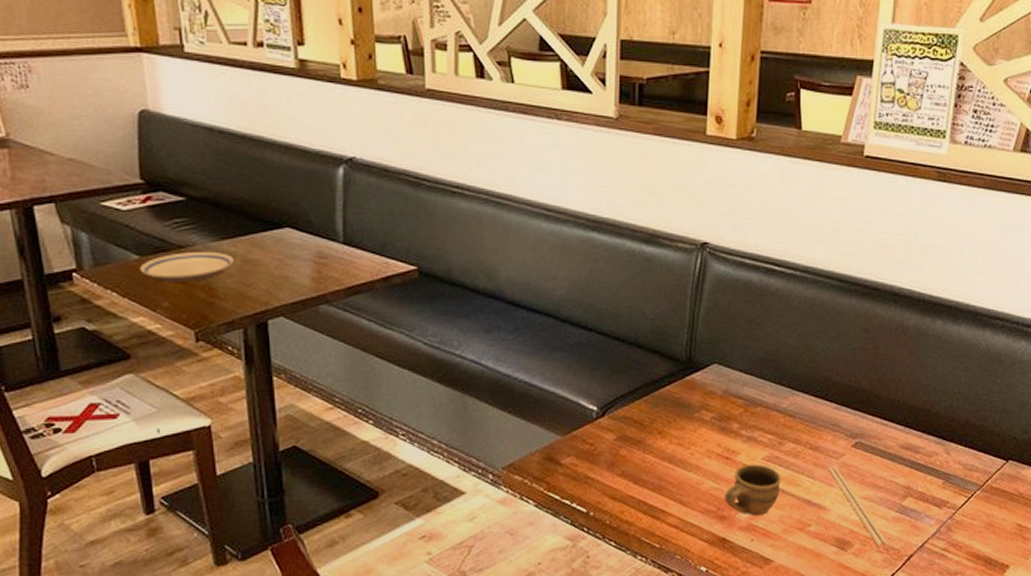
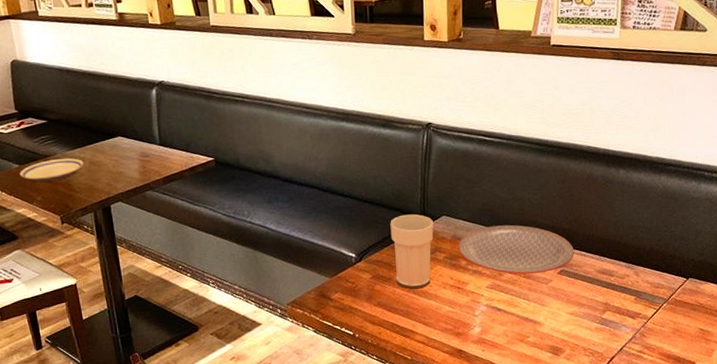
cup: none [645,359,701,457] -> present [390,214,434,289]
cup: present [725,464,781,515] -> none [459,291,503,331]
plate: none [729,380,874,445] -> present [457,224,575,274]
chopsticks: present [827,466,890,548] -> none [539,290,595,353]

